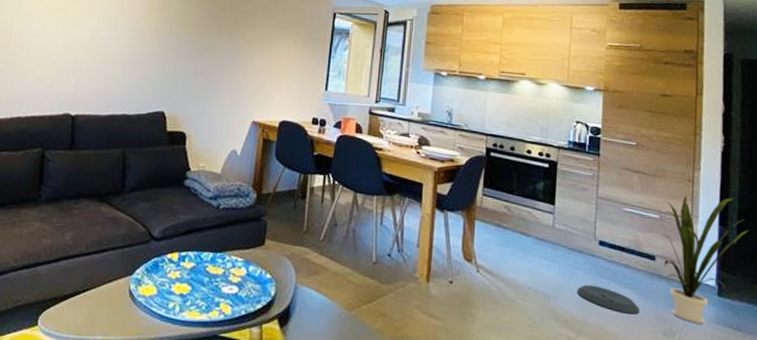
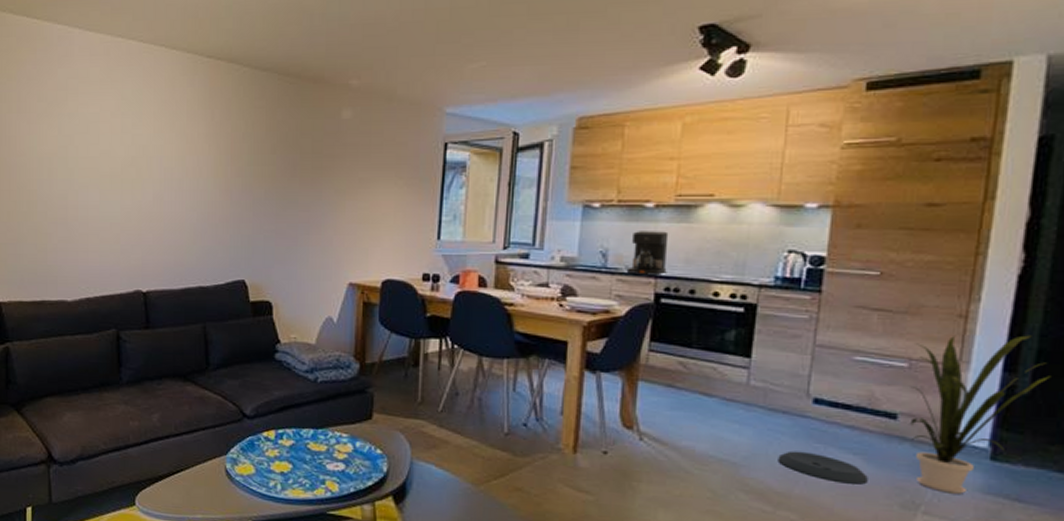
coffee maker: none [465,97,495,134] -> present [626,231,669,276]

